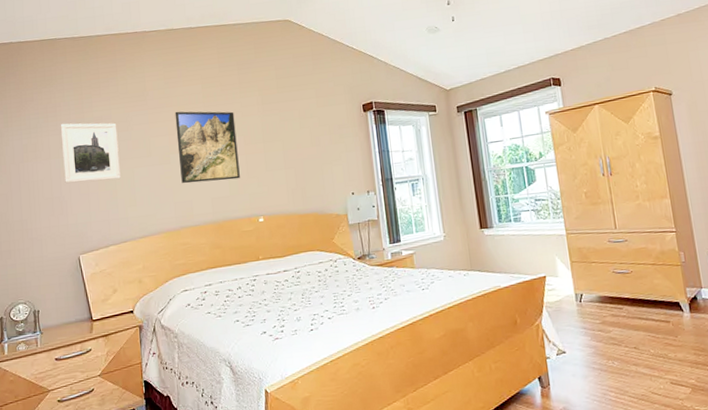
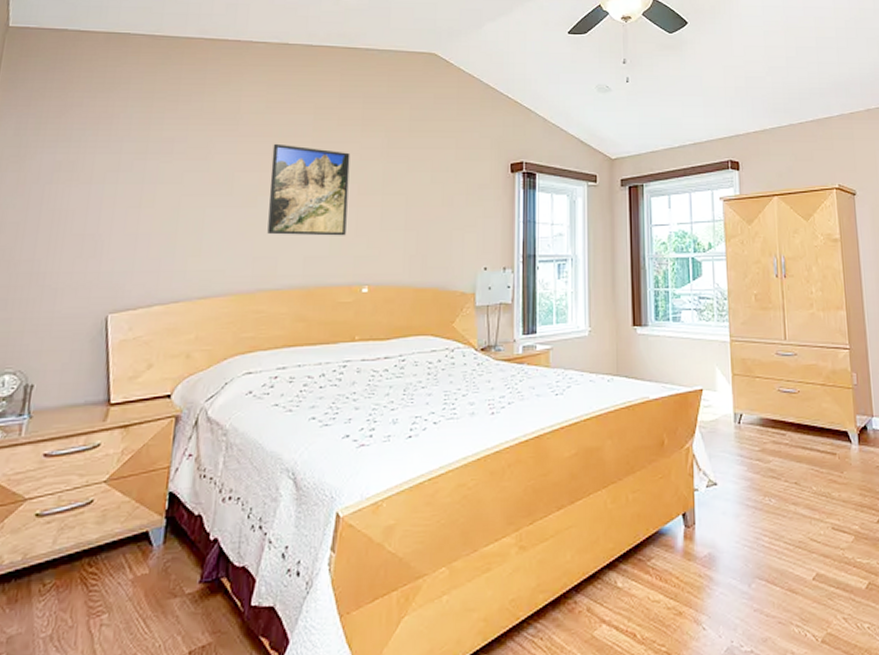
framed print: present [60,122,121,184] -> none [106,140,193,221]

